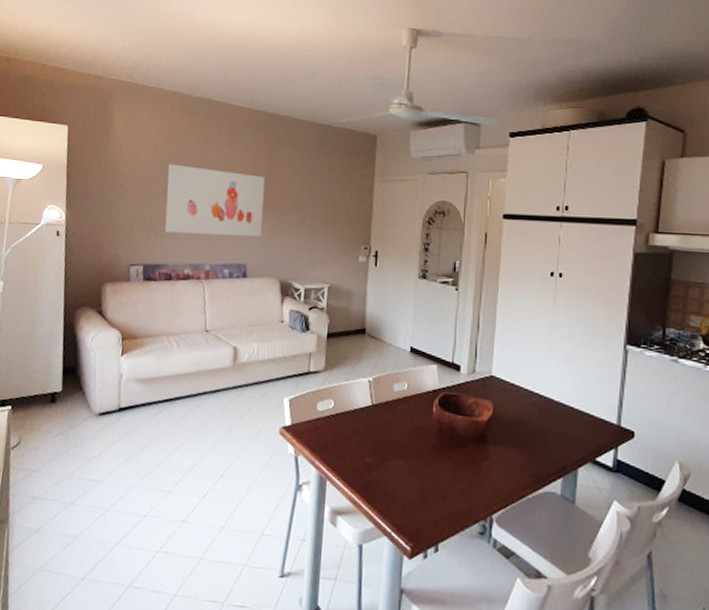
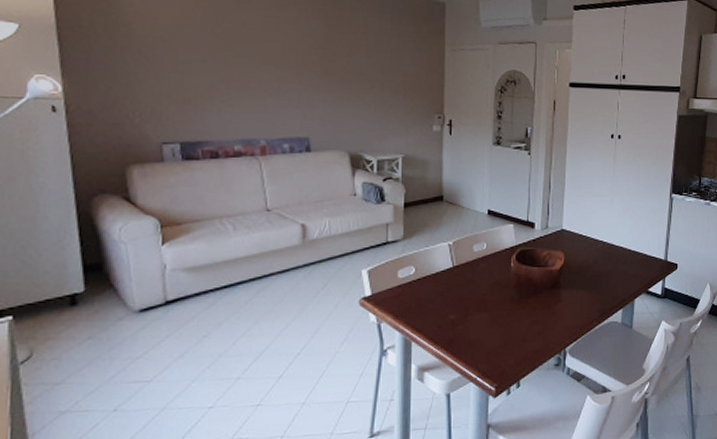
wall art: present [165,164,266,238] -> none [202,27,325,109]

